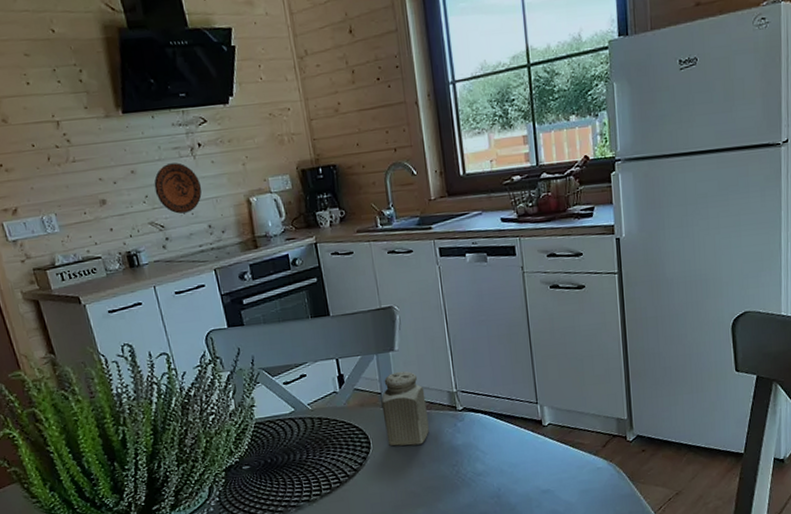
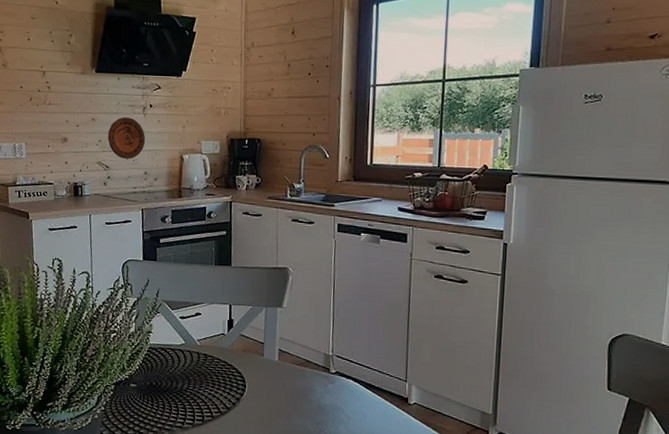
salt shaker: present [381,371,429,446] -> none [261,326,303,397]

